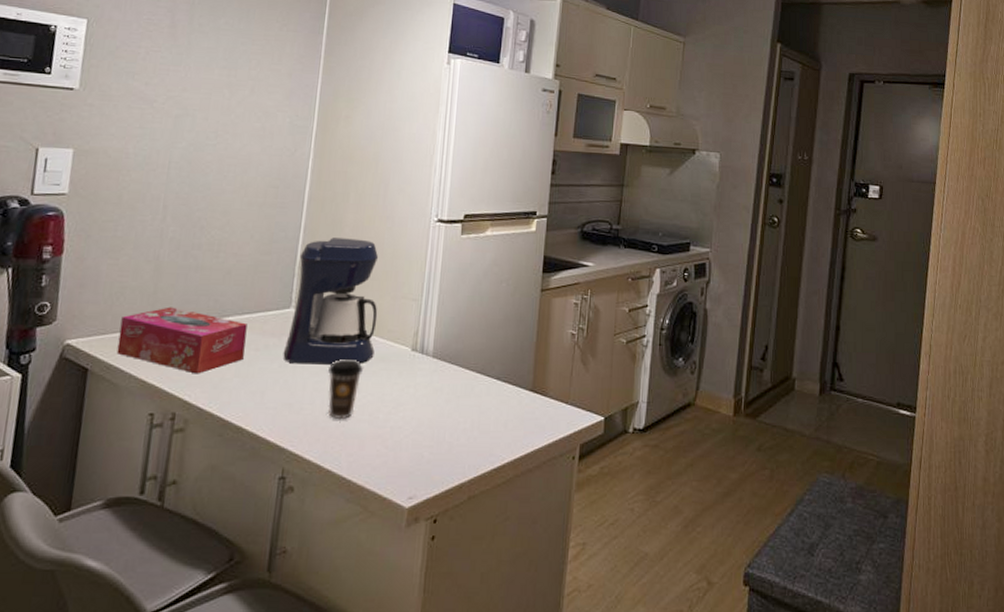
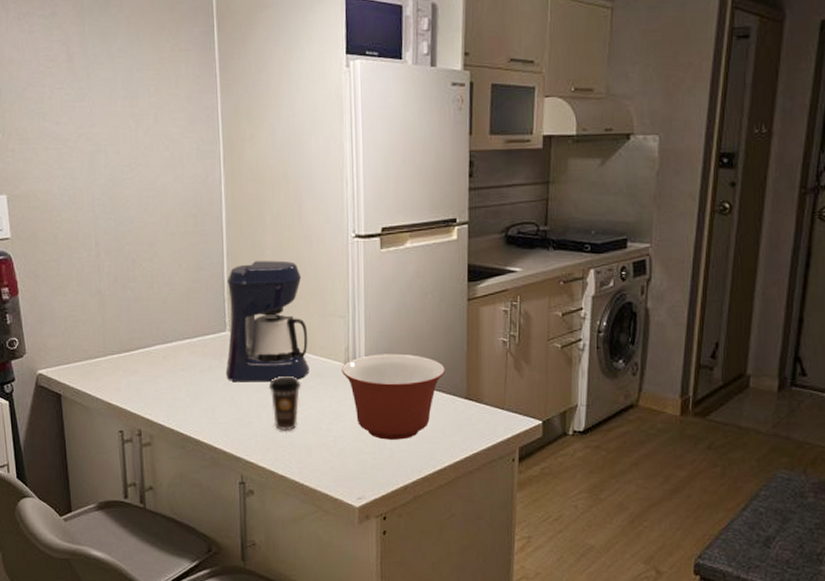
tissue box: present [117,307,247,374] -> none [79,336,191,395]
mixing bowl: none [407,340,513,433] -> present [341,353,445,440]

